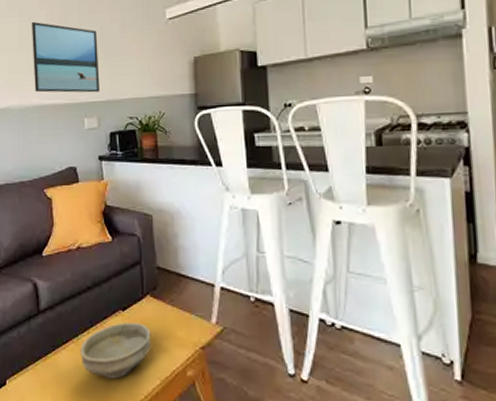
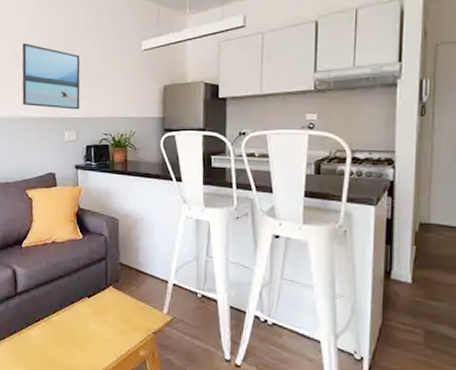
bowl: present [80,322,151,379] -> none [49,307,111,354]

